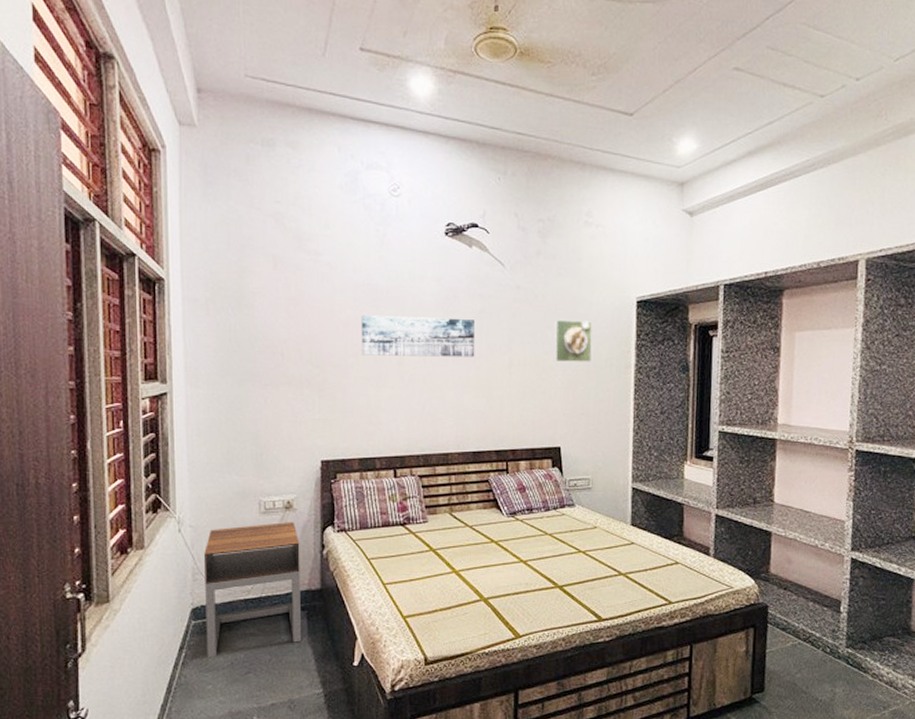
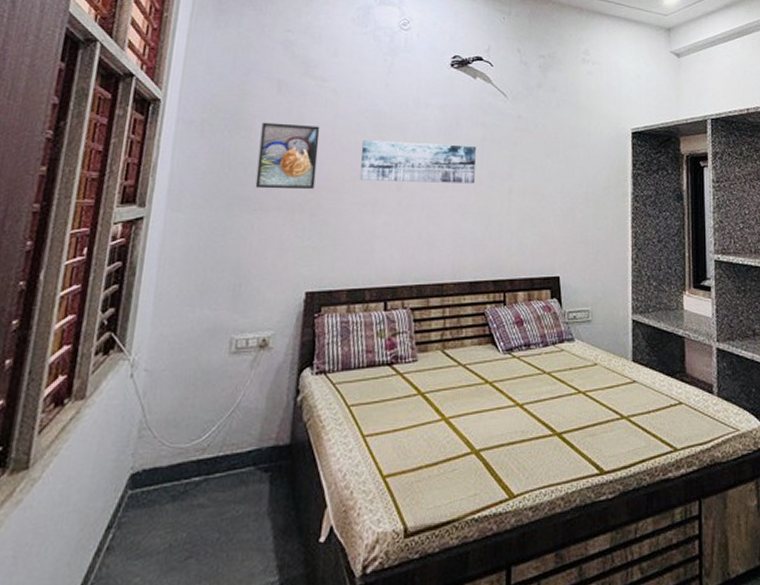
nightstand: present [204,522,302,658] -> none [140,363,272,540]
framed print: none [263,299,320,365] -> present [255,122,320,190]
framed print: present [553,320,592,362] -> none [553,149,590,190]

